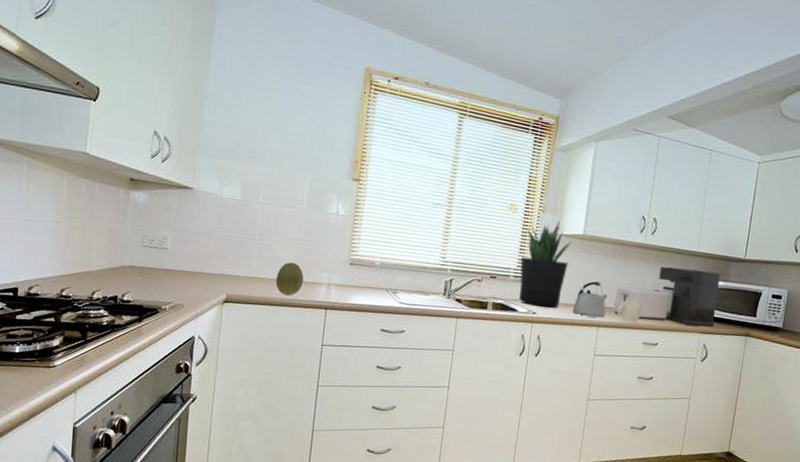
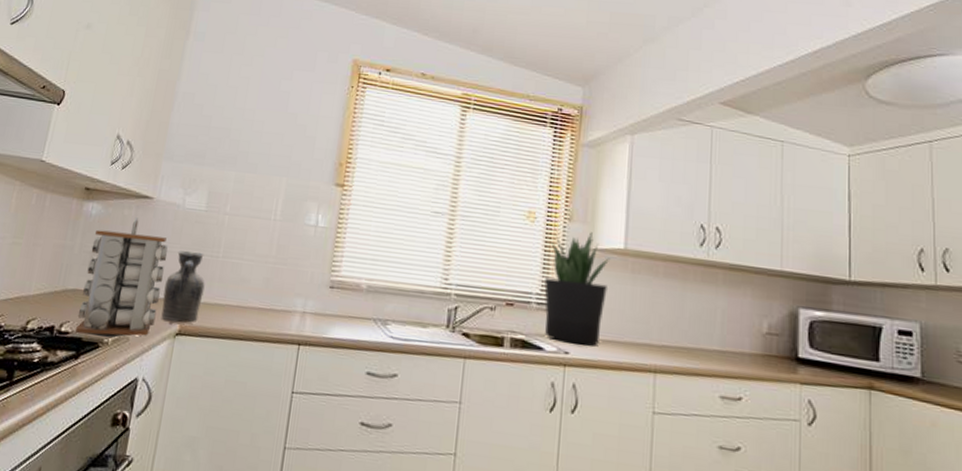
spice rack: none [135,205,211,304] -> present [75,217,168,337]
ceramic jug: none [209,234,245,294] -> present [160,251,205,325]
fruit: present [276,262,304,296] -> none [239,285,274,328]
kettle: present [573,281,608,319] -> none [619,310,664,362]
toaster: present [614,286,670,321] -> none [674,317,751,366]
mug: present [617,300,642,324] -> none [679,336,713,369]
coffee maker: present [653,266,721,328] -> none [727,290,821,377]

